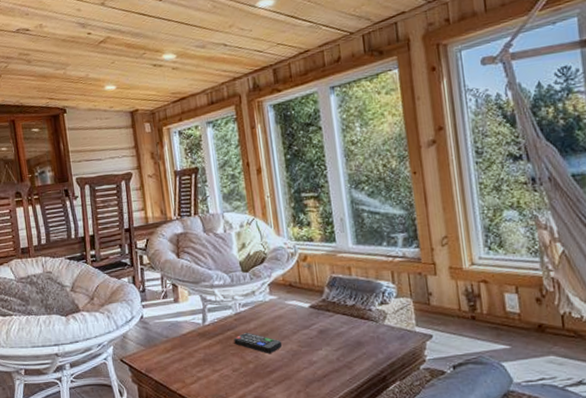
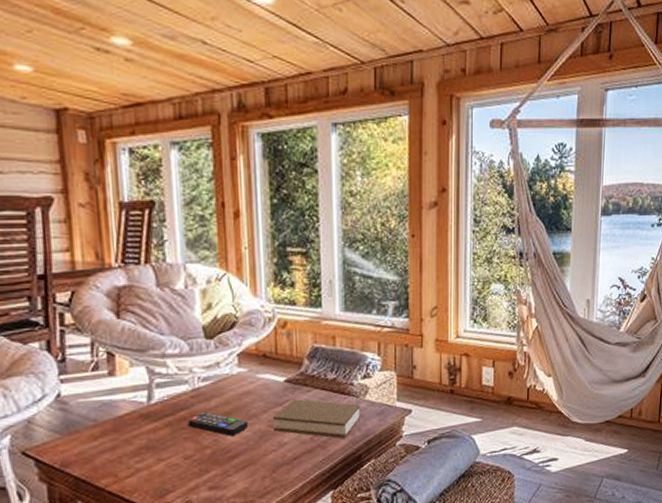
book: none [301,323,382,361] -> present [272,399,361,439]

